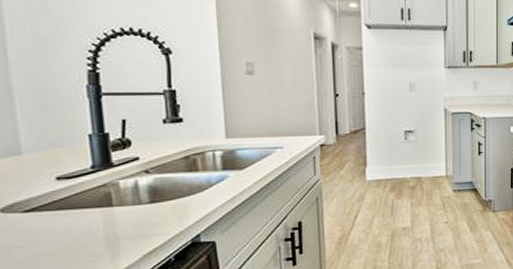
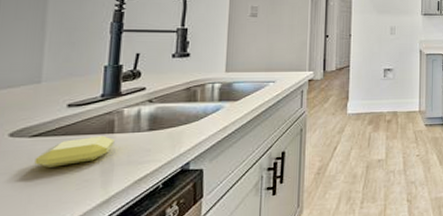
soap bar: none [33,209,116,243] -> present [34,135,115,168]

